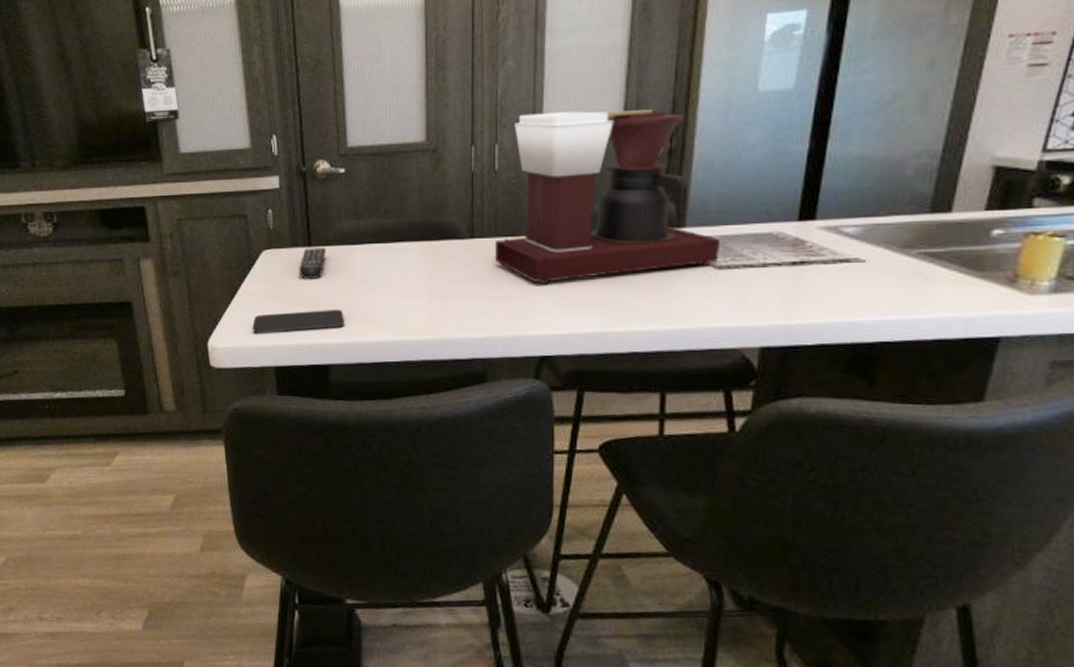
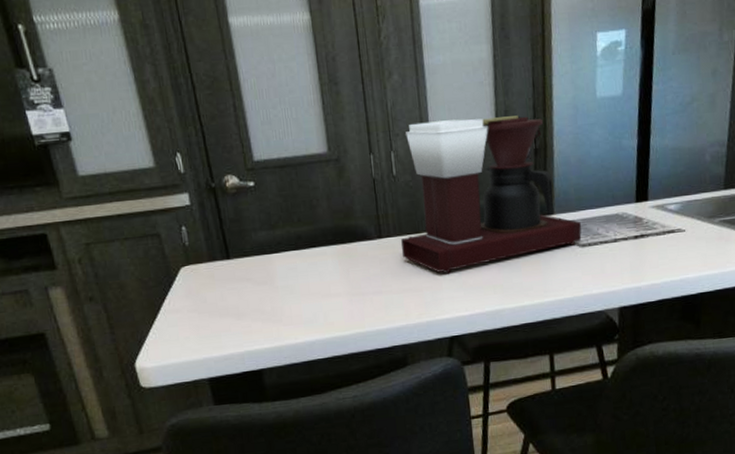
smartphone: present [252,309,344,333] -> none [180,315,272,348]
remote control: present [299,248,327,280] -> none [220,259,246,292]

